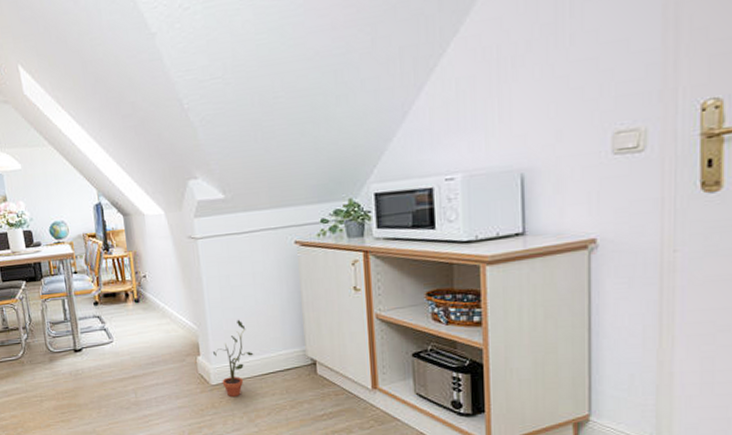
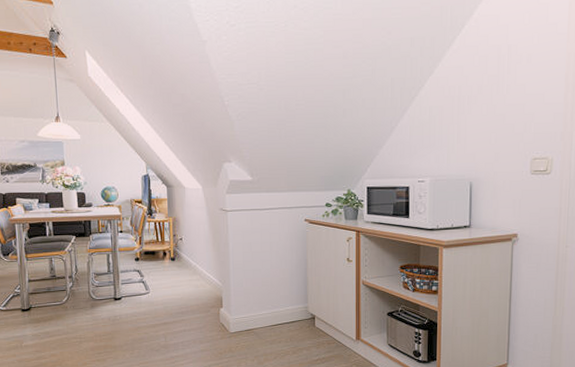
potted plant: present [212,319,254,397] -> none [233,279,267,343]

